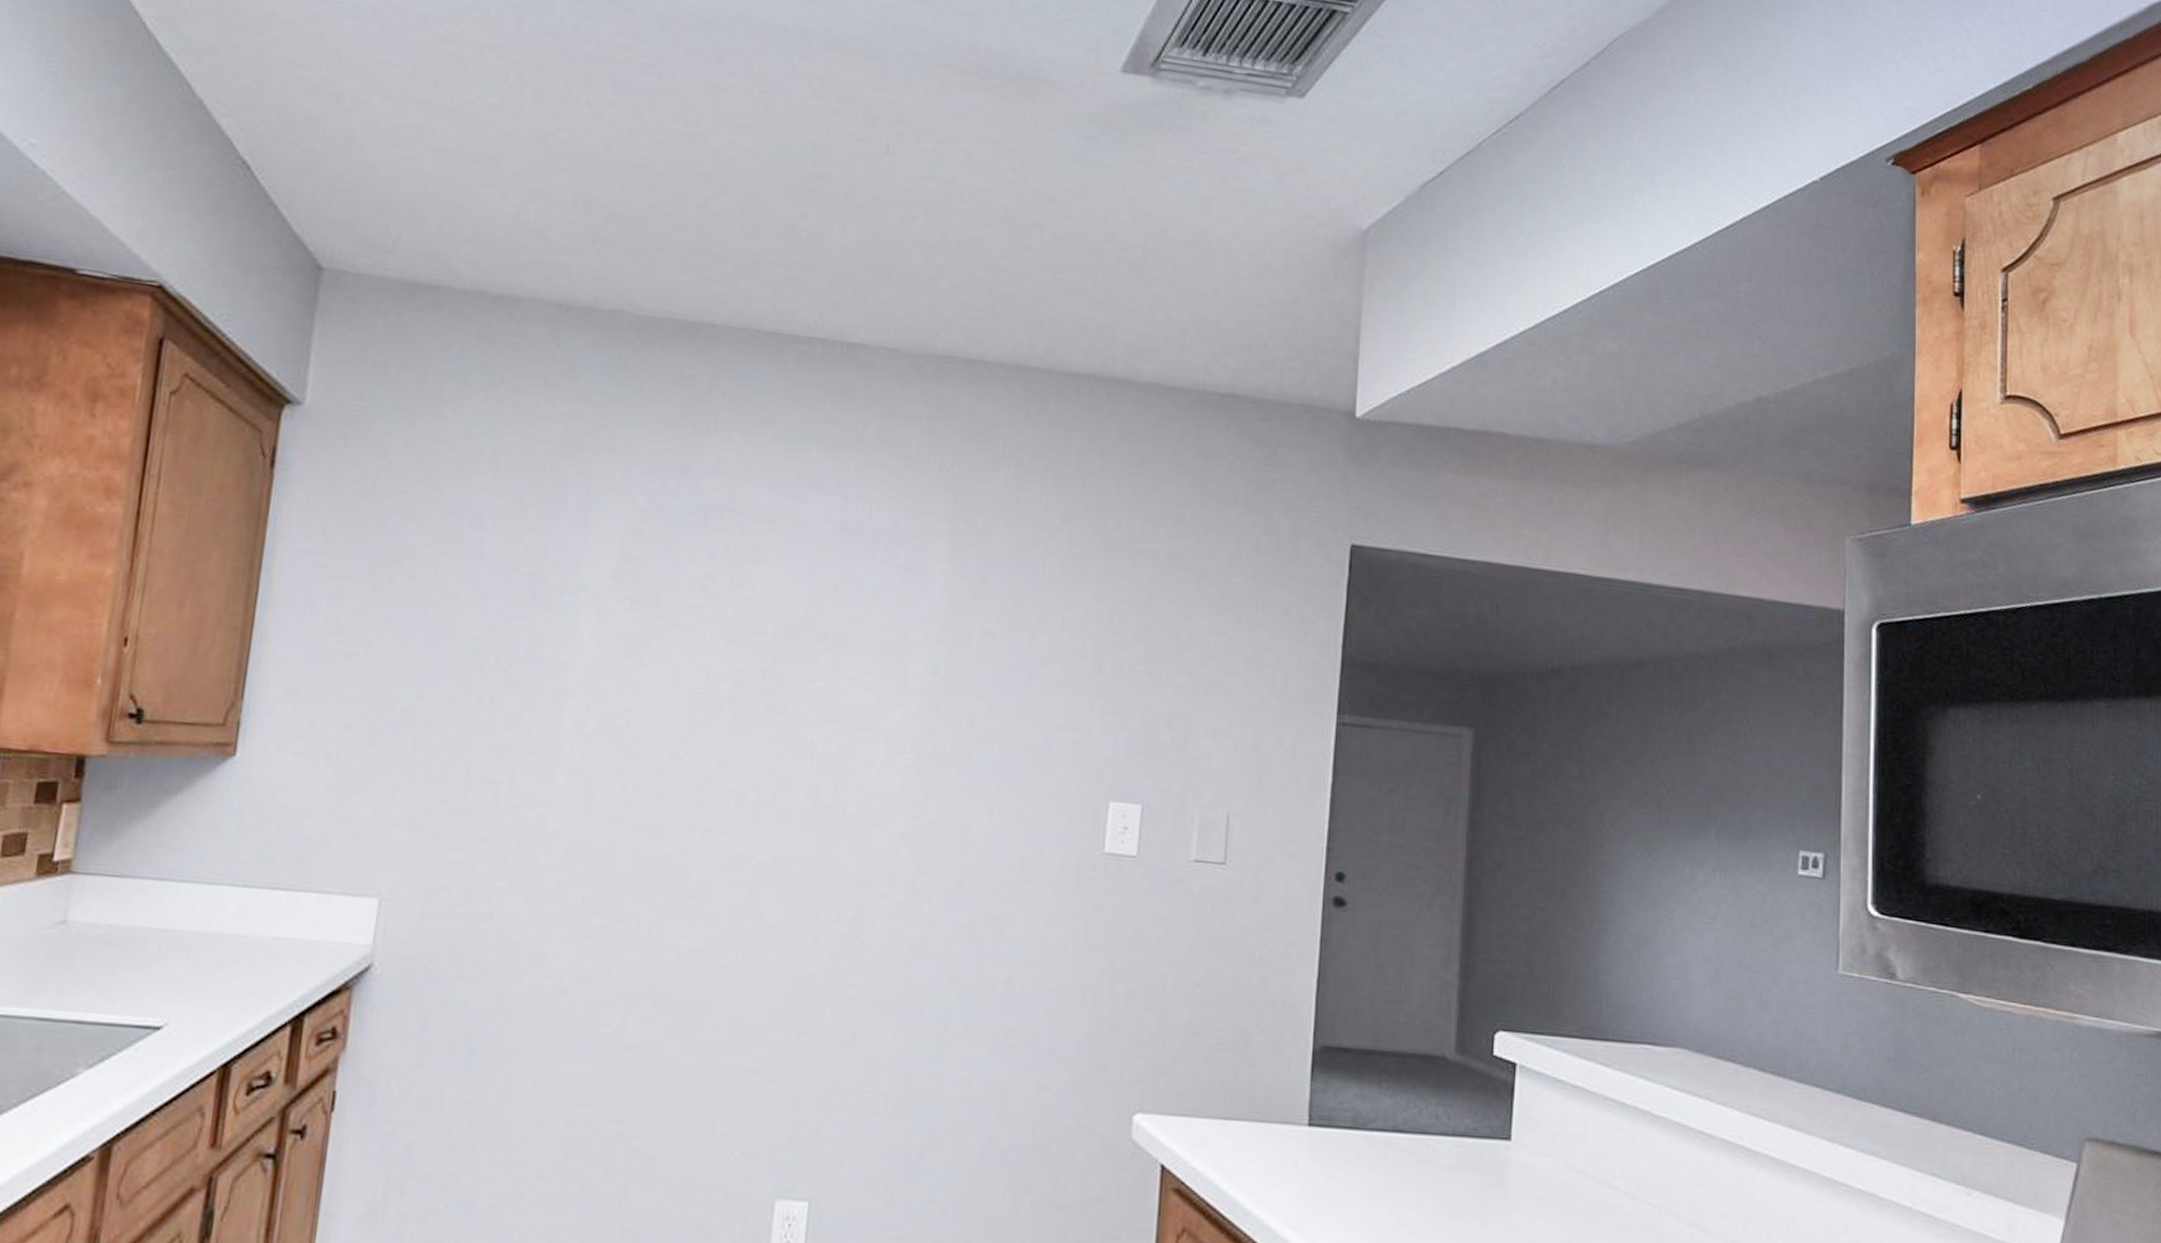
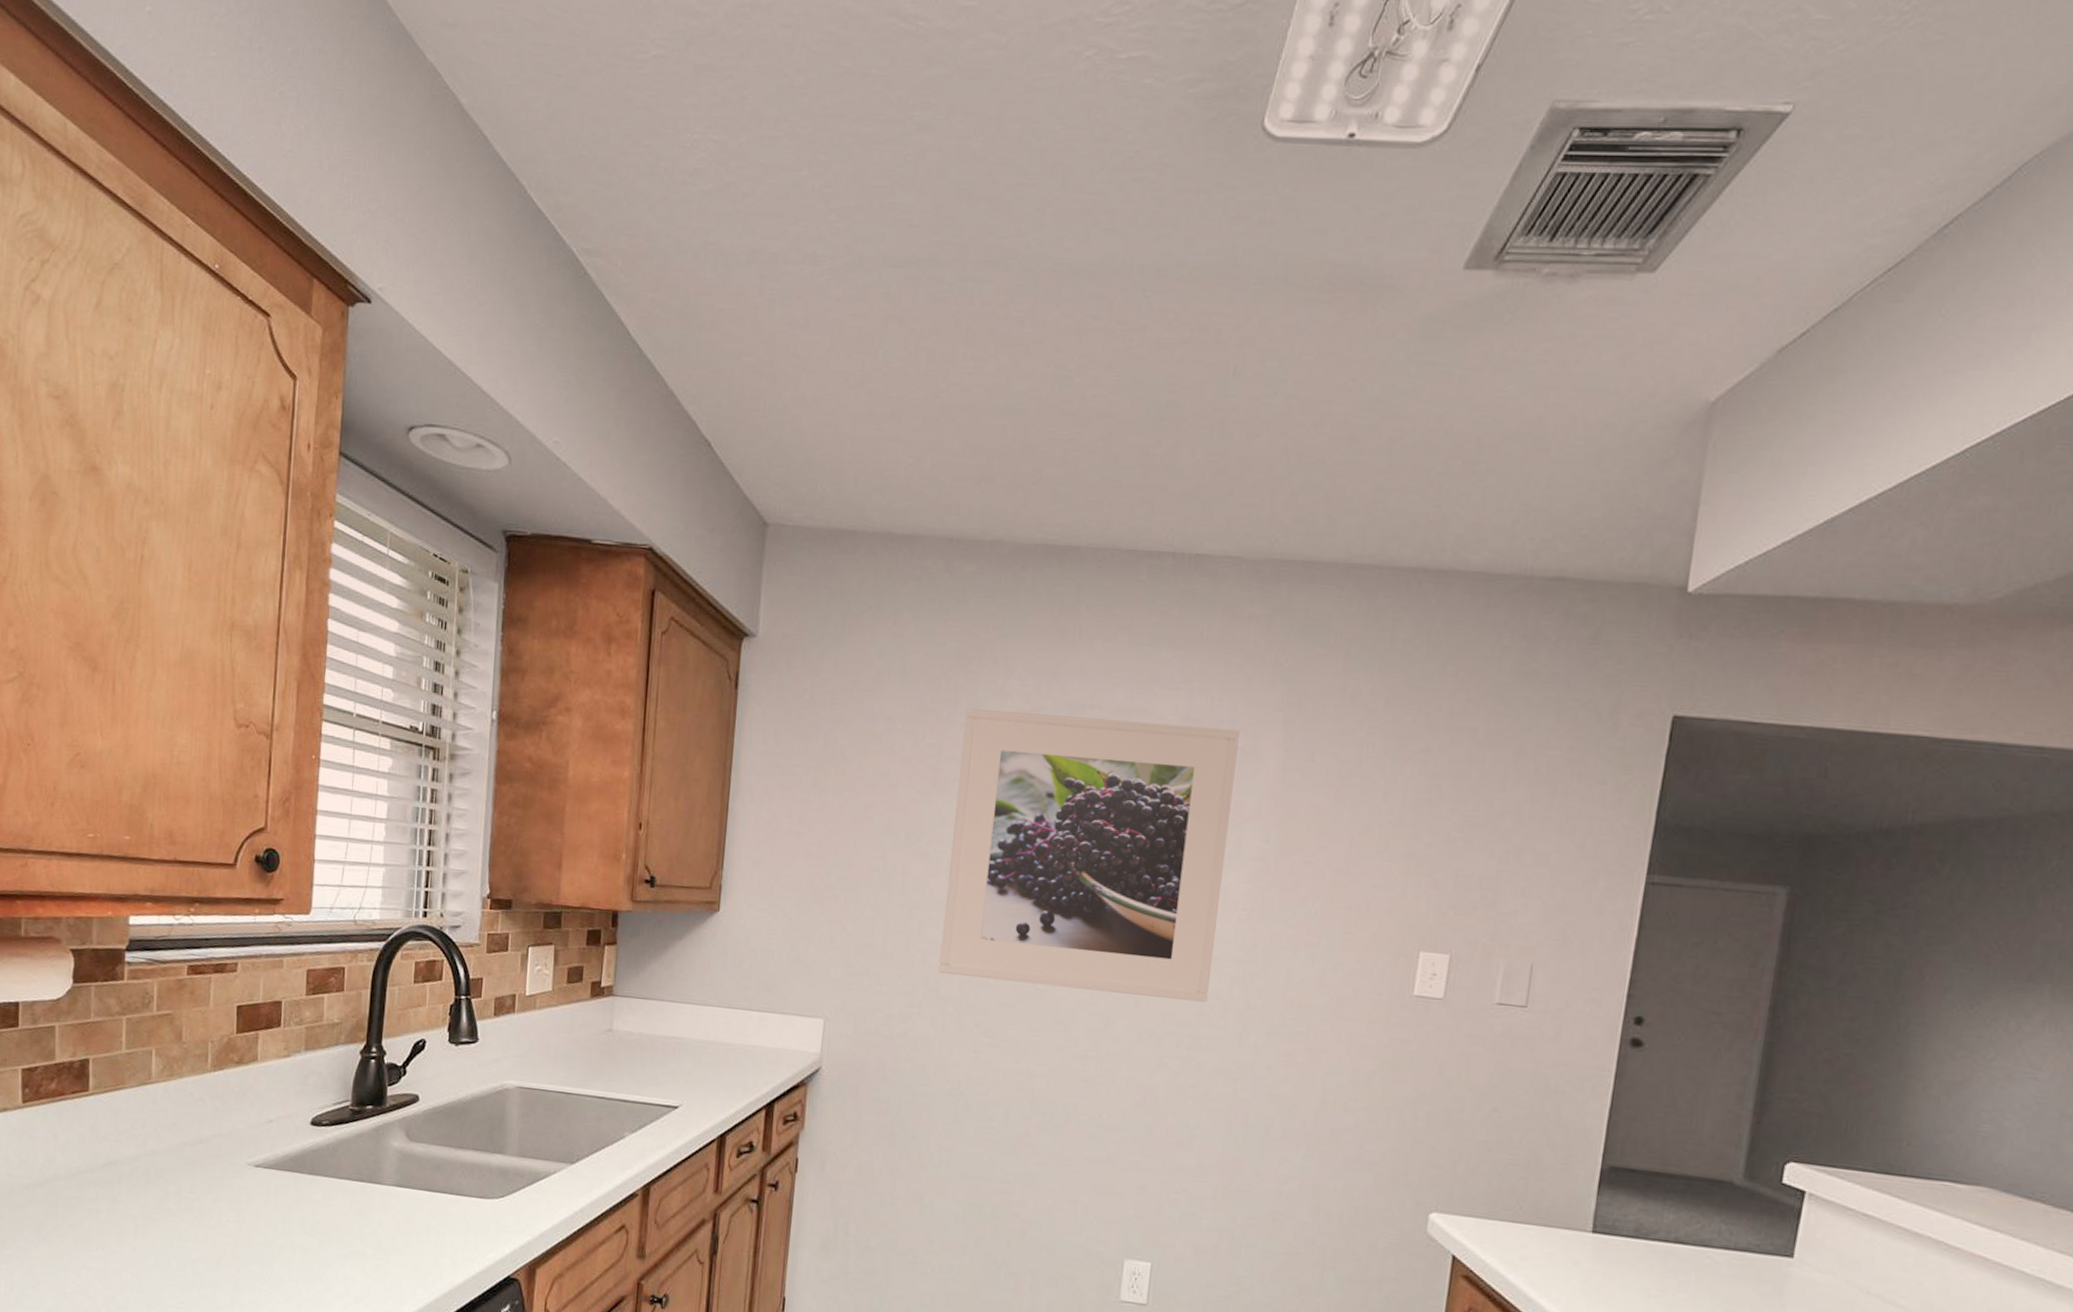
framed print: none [536,504,902,867] -> present [938,707,1240,1003]

